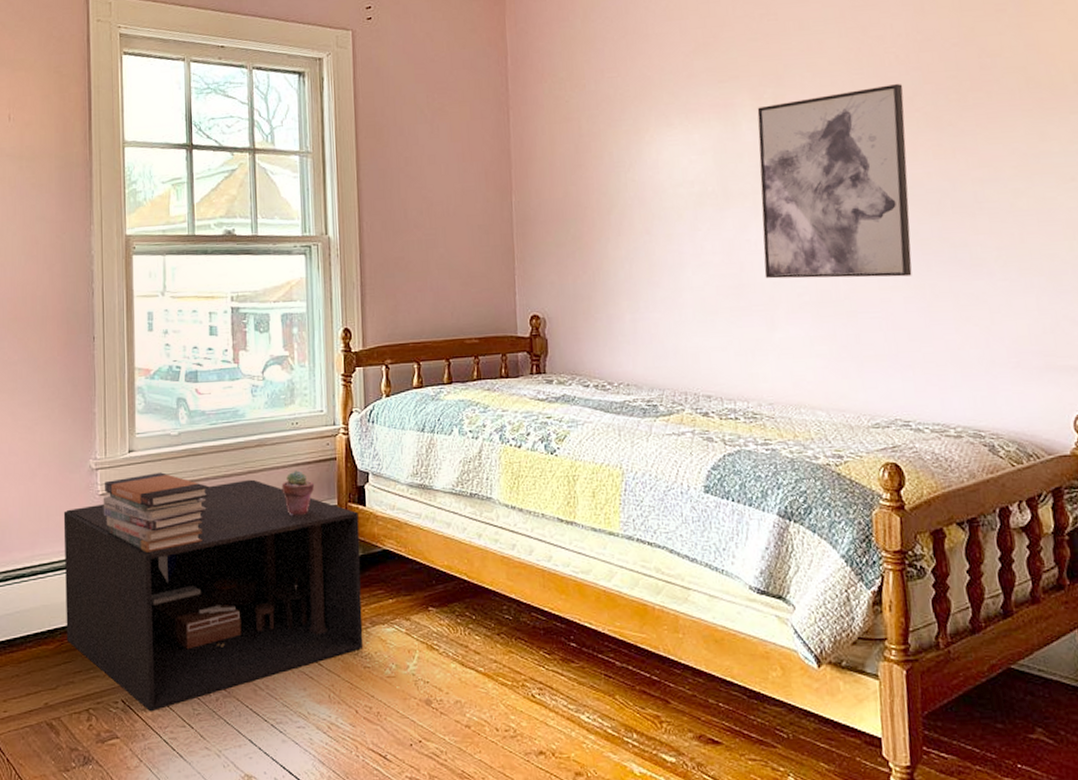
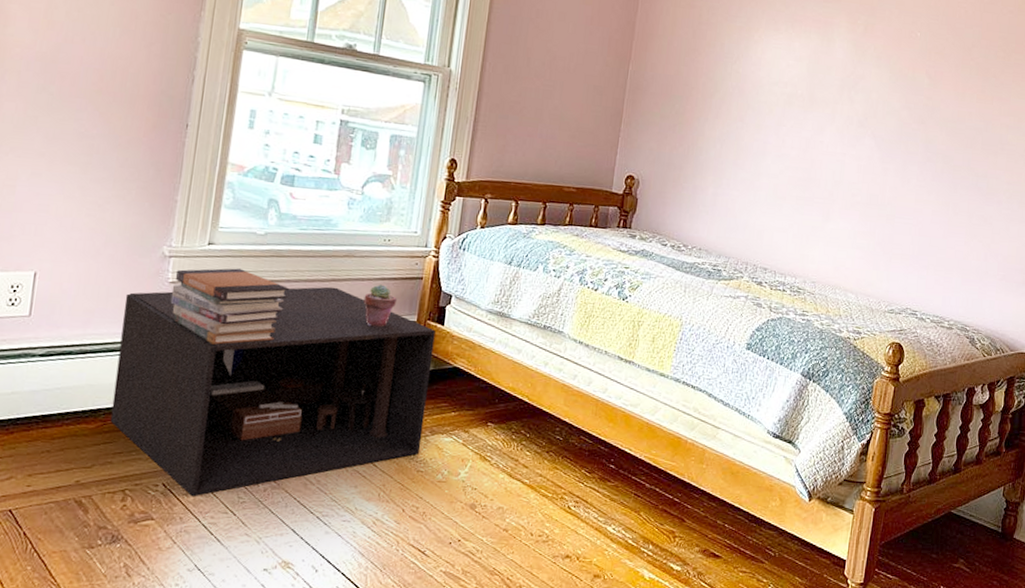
wall art: present [757,84,912,279] -> none [829,30,966,194]

